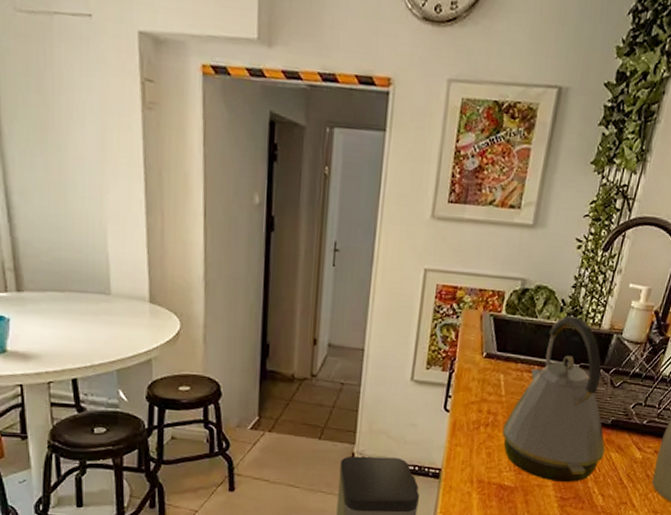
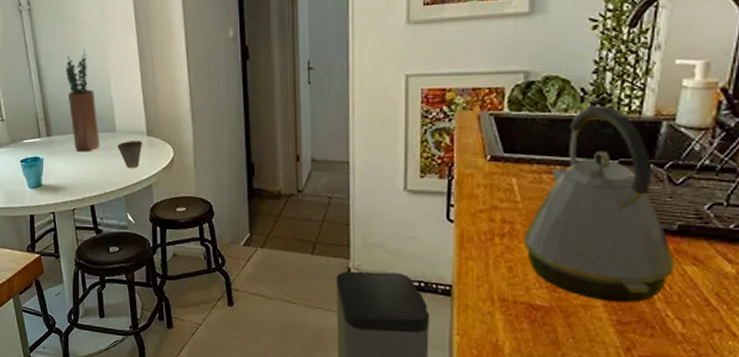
vase: none [48,188,90,315] -> present [66,48,101,151]
cup: none [111,307,144,340] -> present [117,141,143,169]

